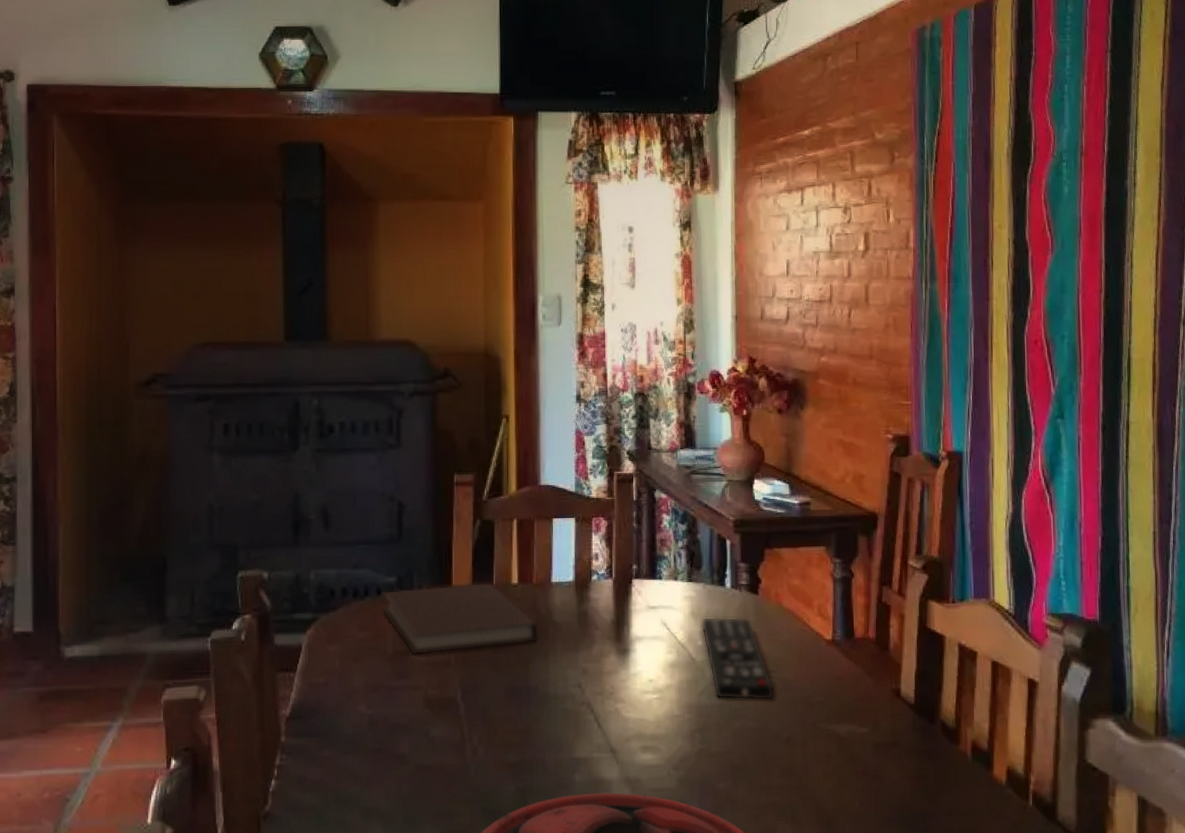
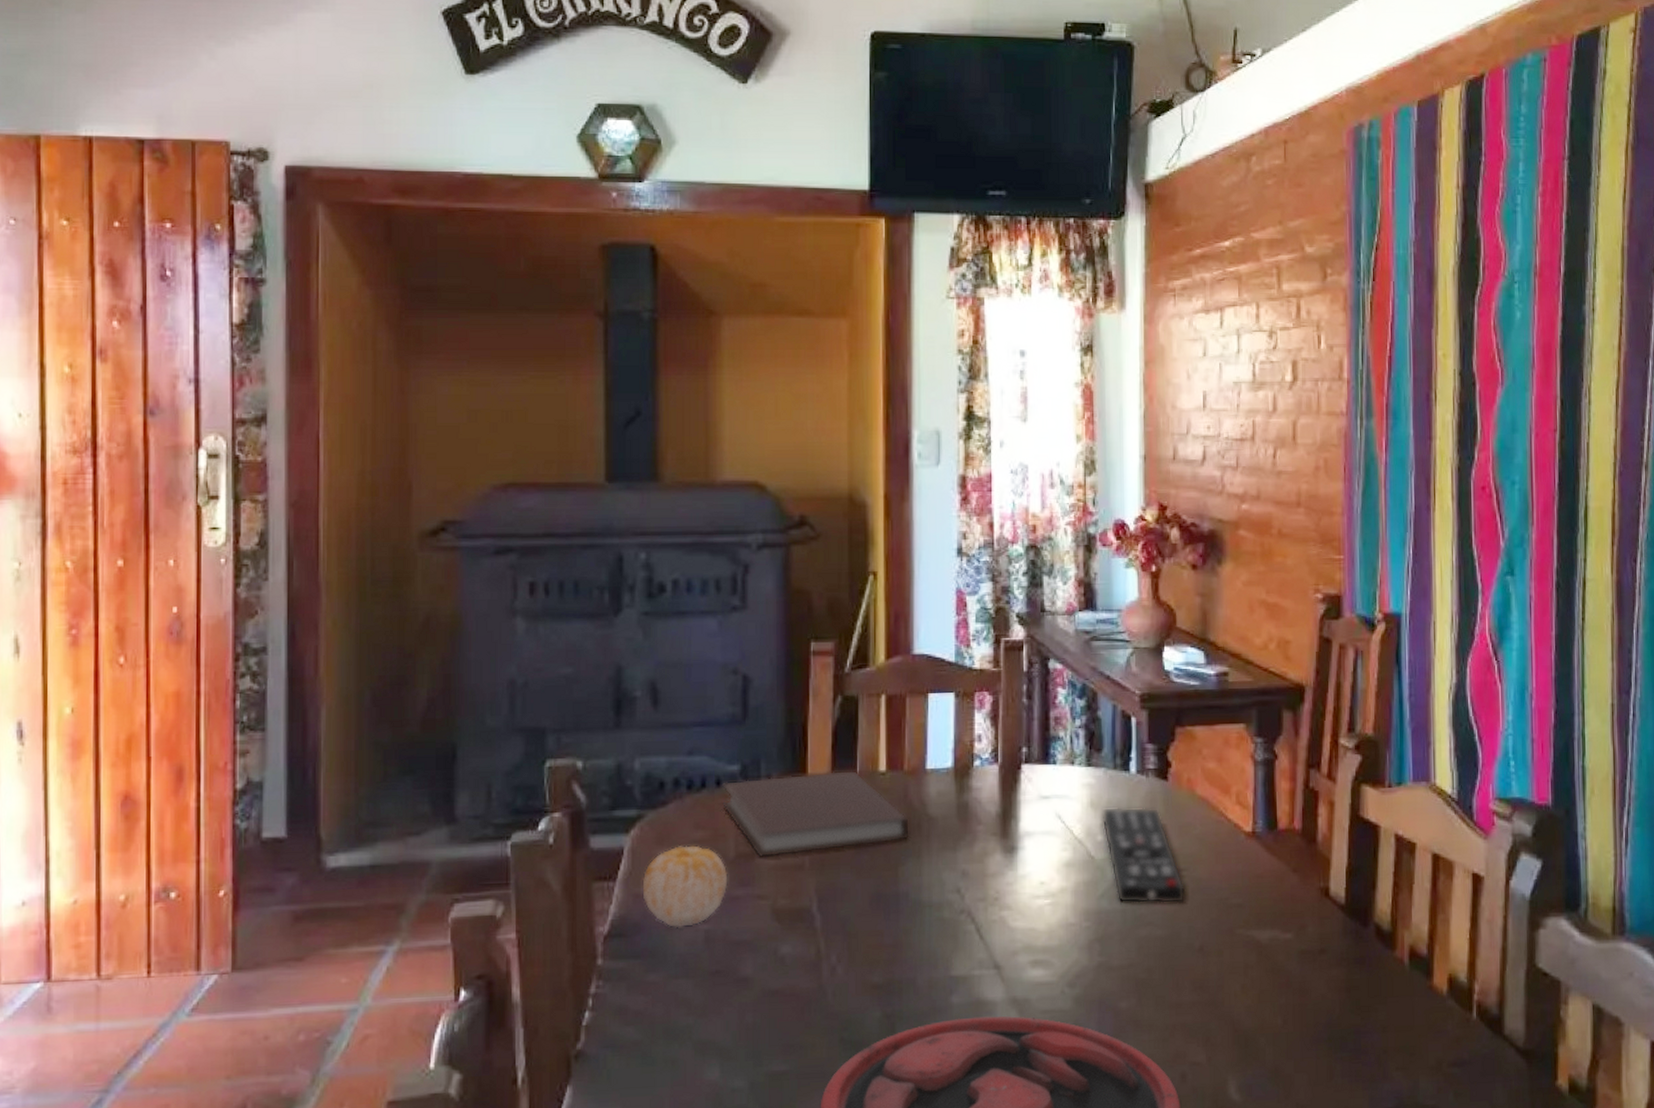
fruit: none [317,644,387,713] -> present [642,845,728,928]

